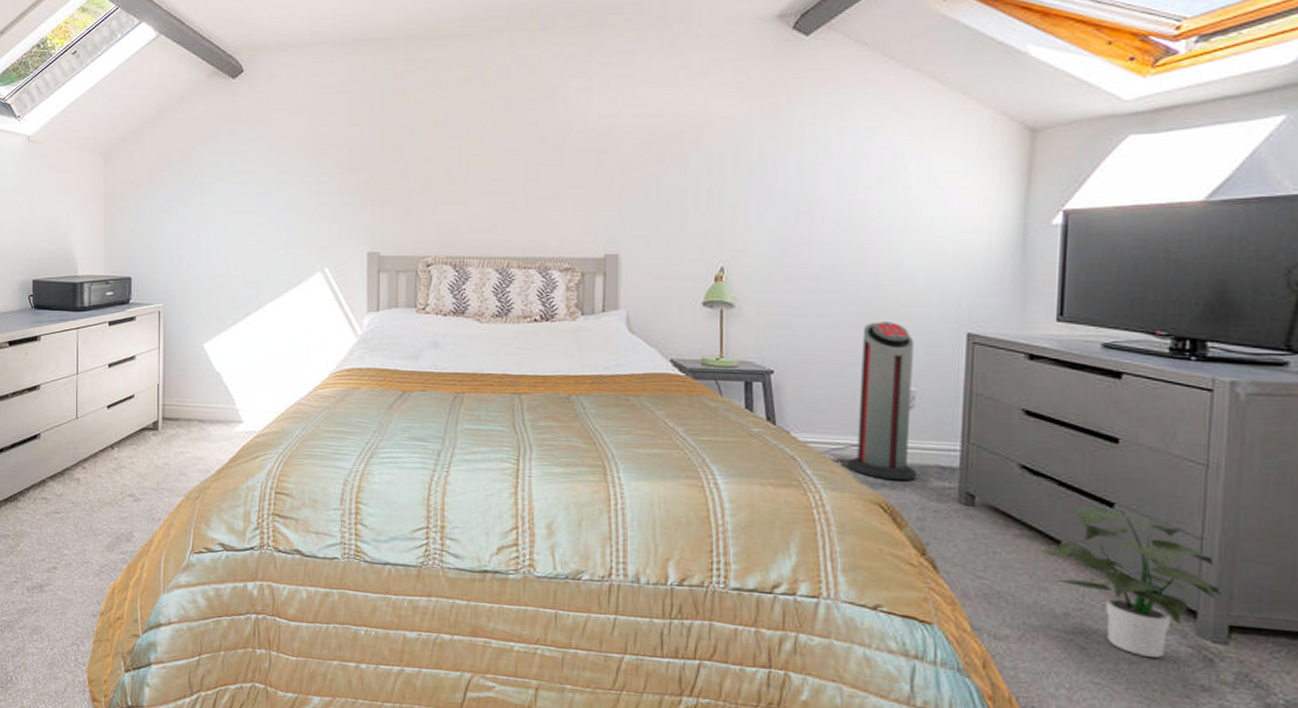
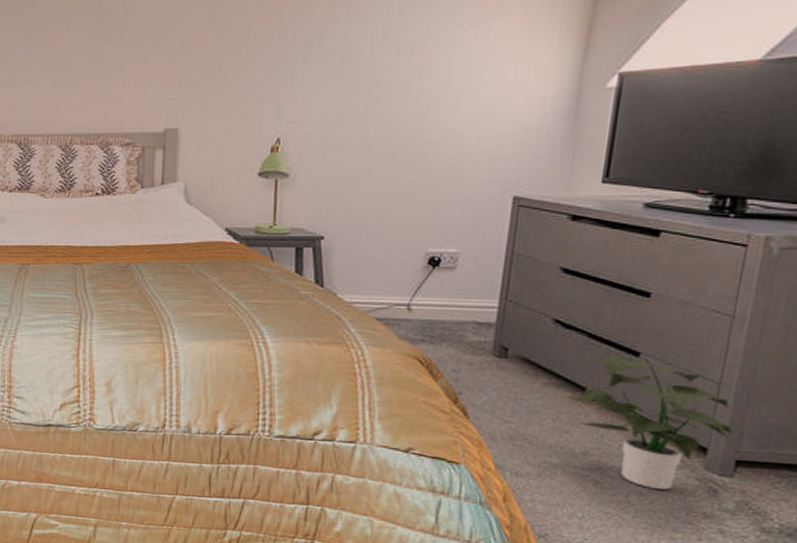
air purifier: present [846,322,917,481] -> none [389,187,461,337]

